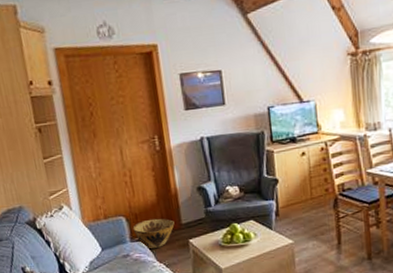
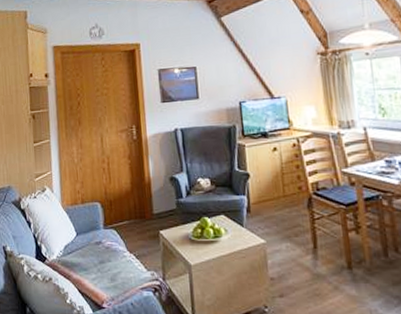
woven basket: present [132,218,175,250] -> none [106,206,147,238]

